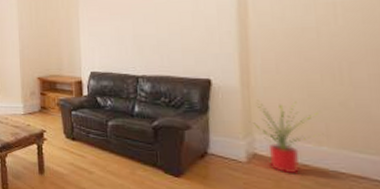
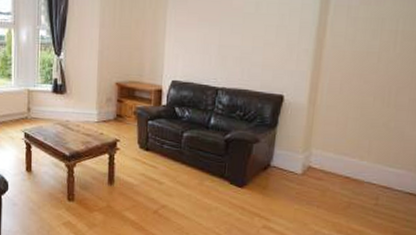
house plant: present [248,99,324,175] -> none [308,117,367,185]

